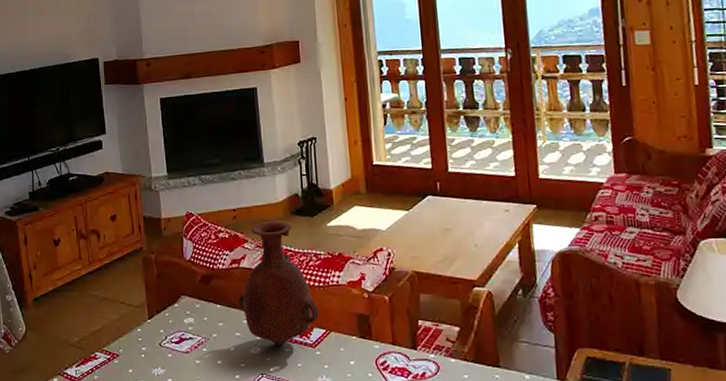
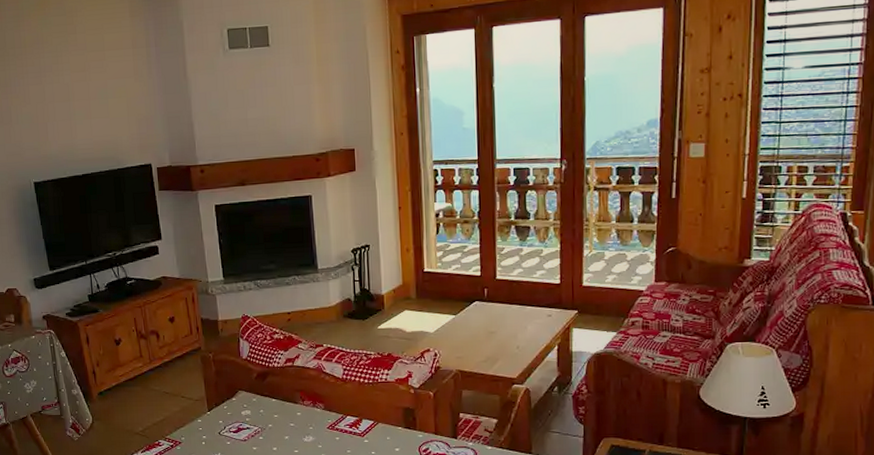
vase: present [238,221,319,345] -> none [292,324,368,434]

